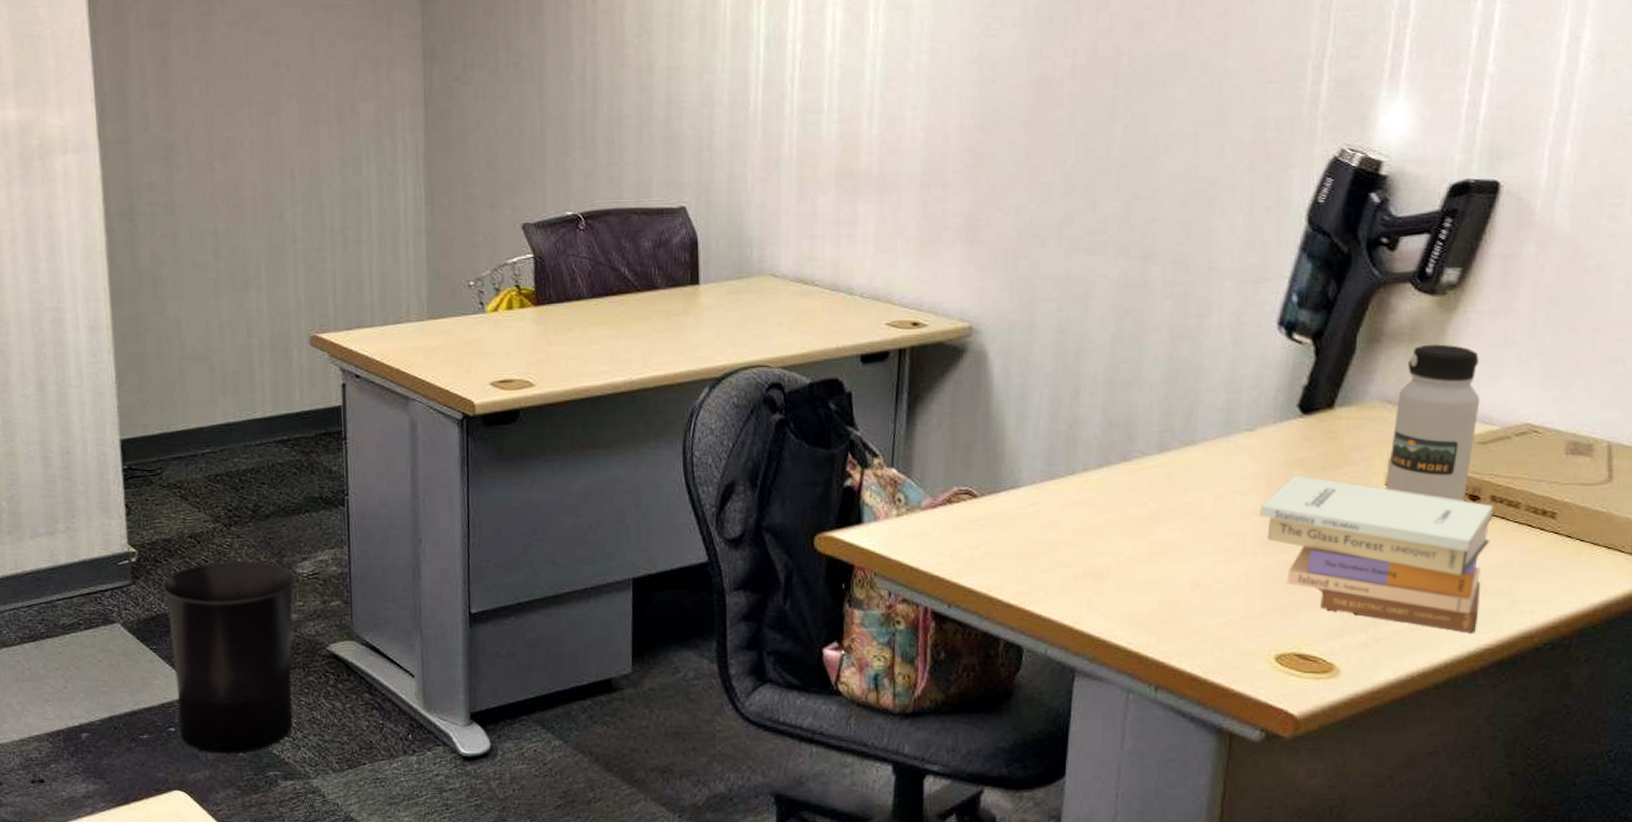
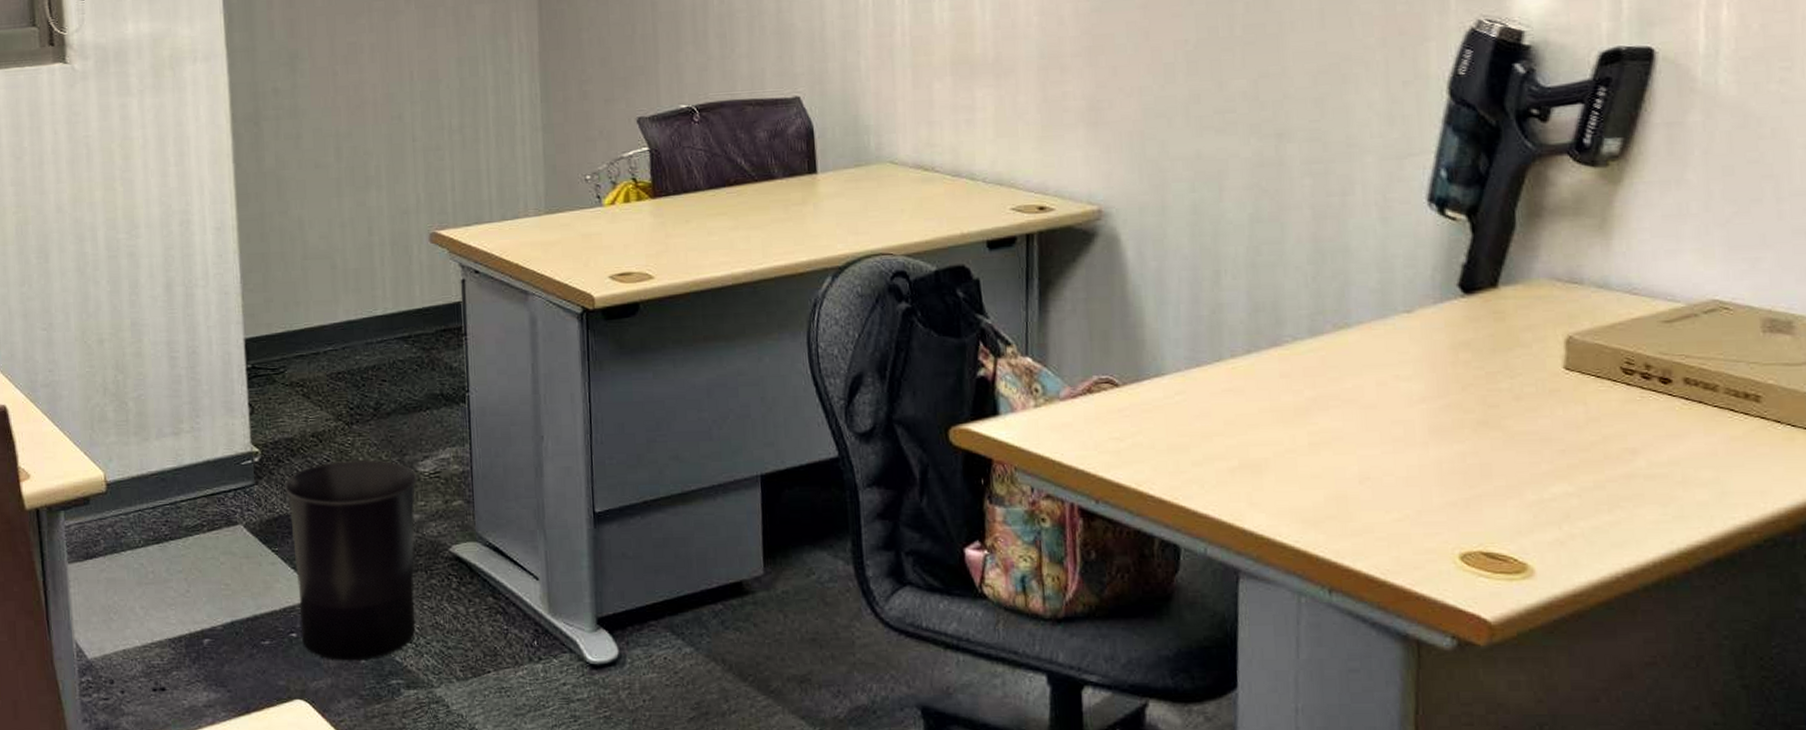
books: present [1259,474,1494,633] -> none [1427,358,1690,529]
water bottle: present [1385,344,1480,501] -> none [1564,217,1660,385]

